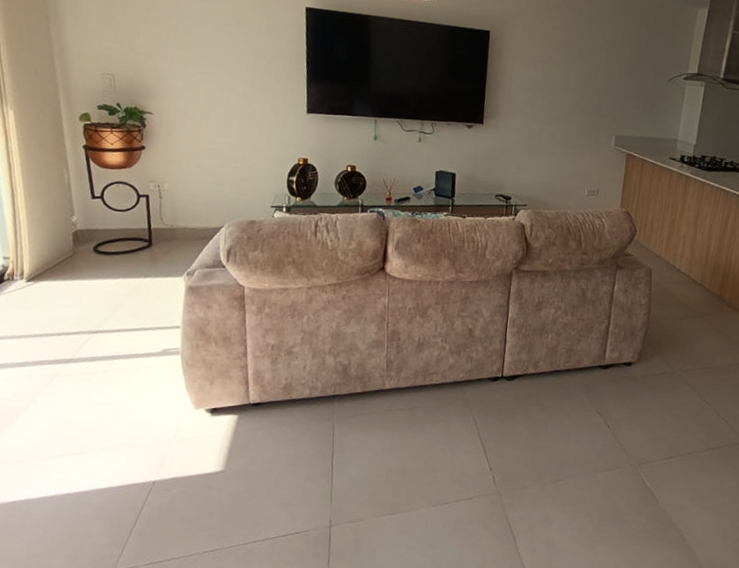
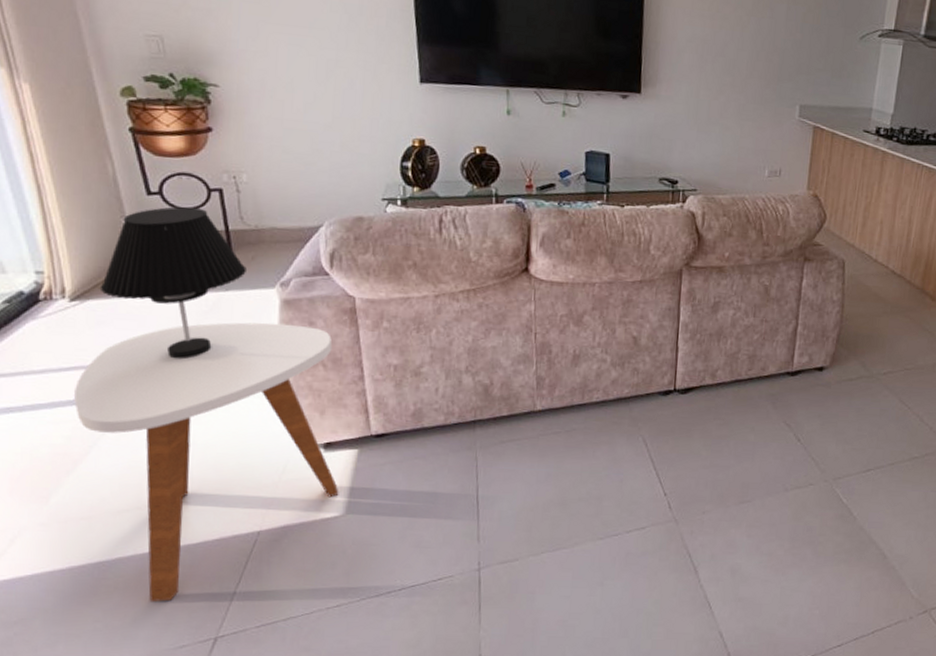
side table: none [21,304,224,537] -> present [74,322,339,602]
table lamp: none [49,208,163,333] -> present [99,206,248,360]

